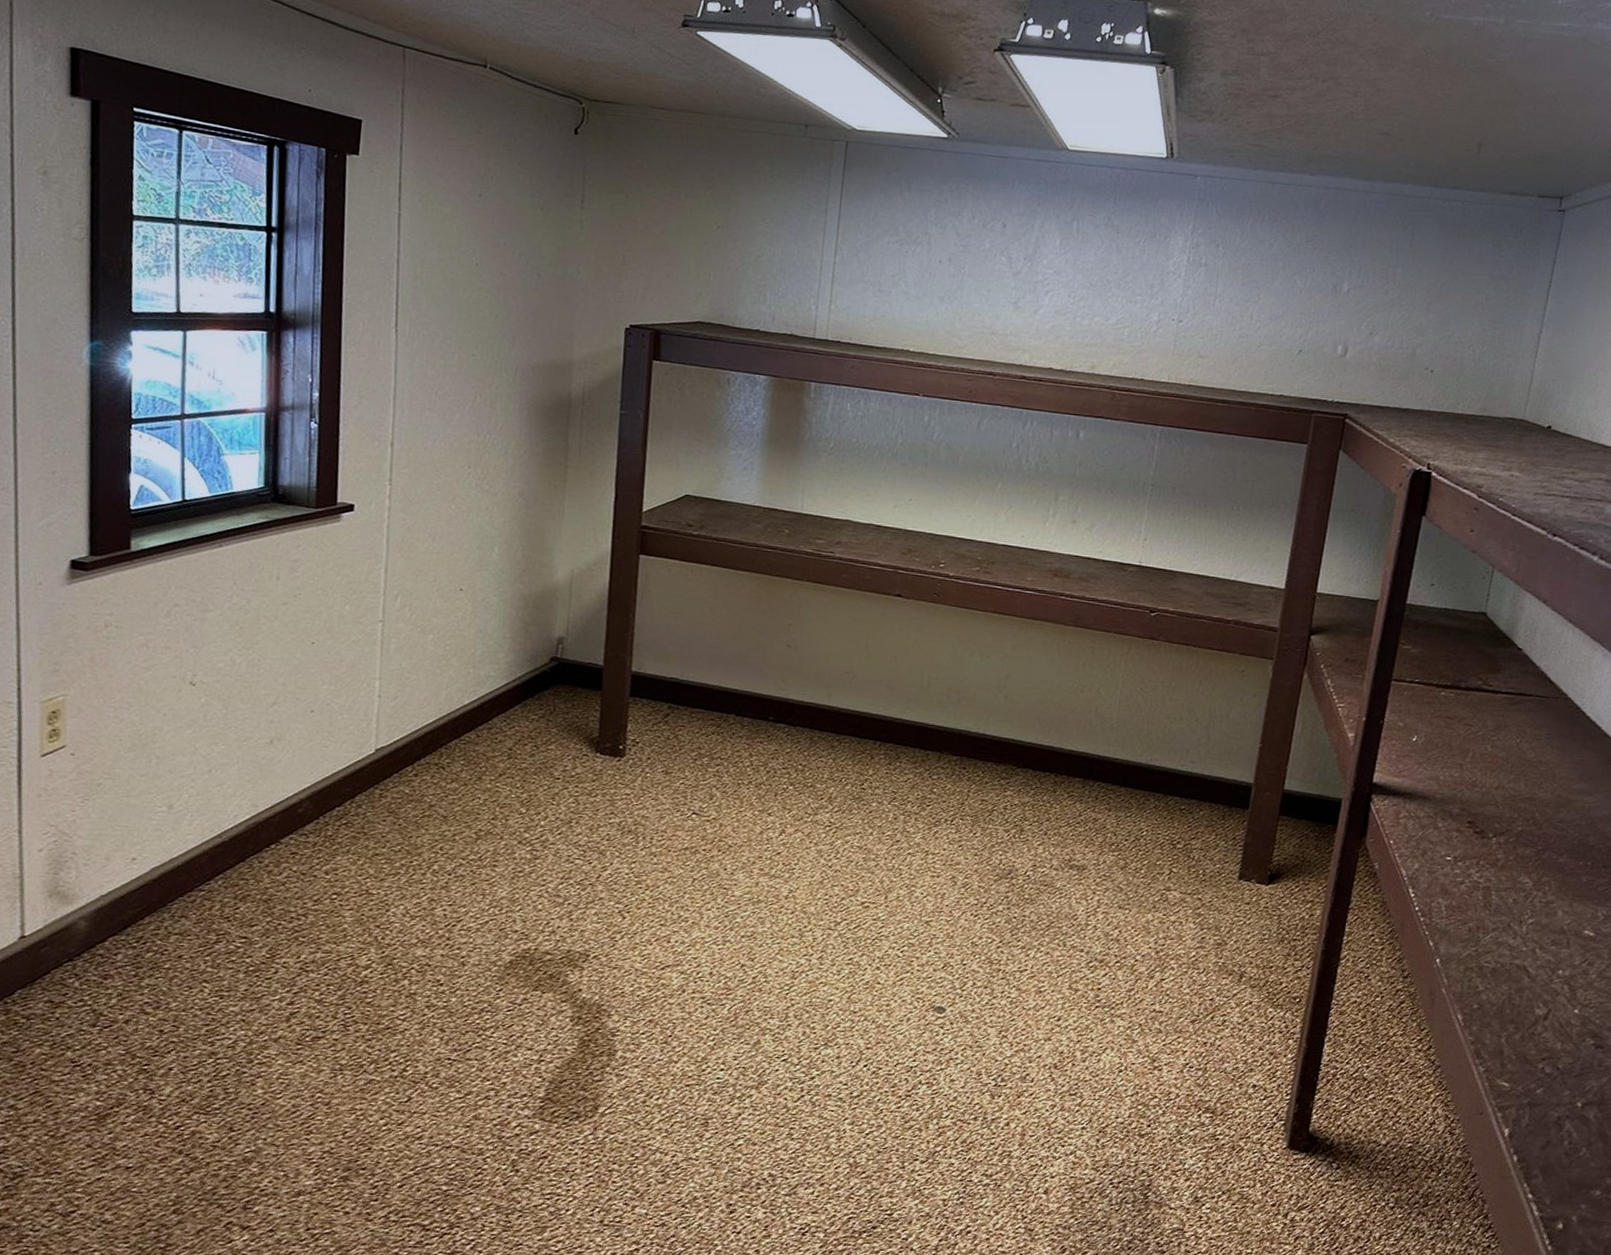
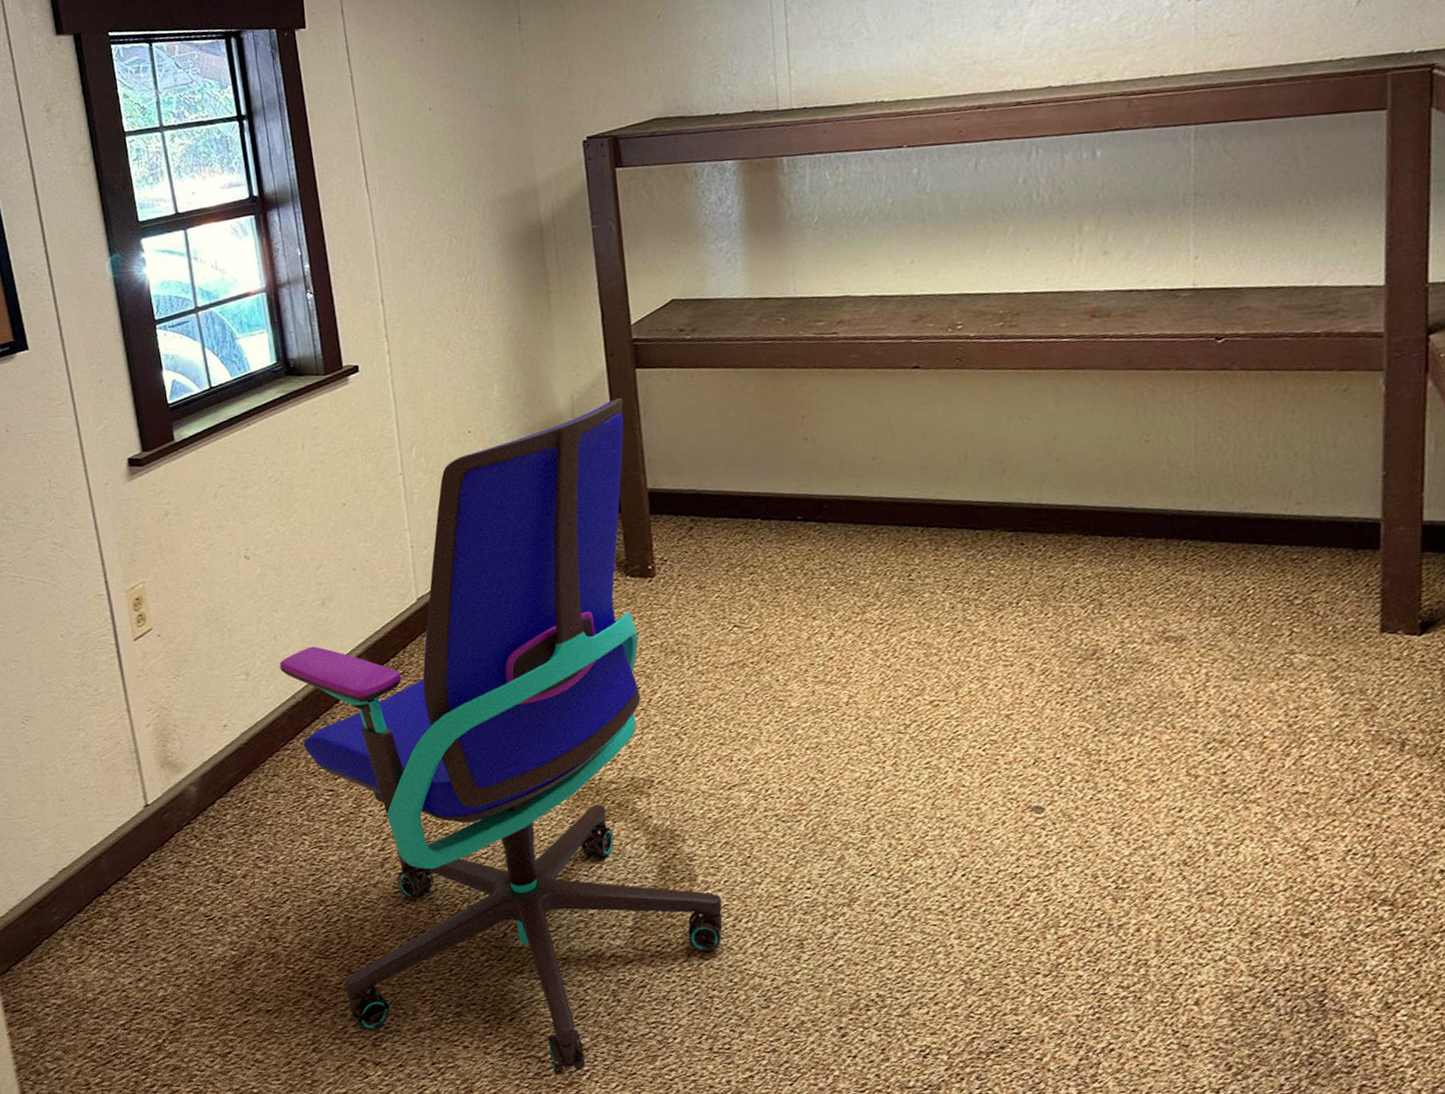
office chair: none [209,580,637,1244] -> present [279,398,723,1075]

